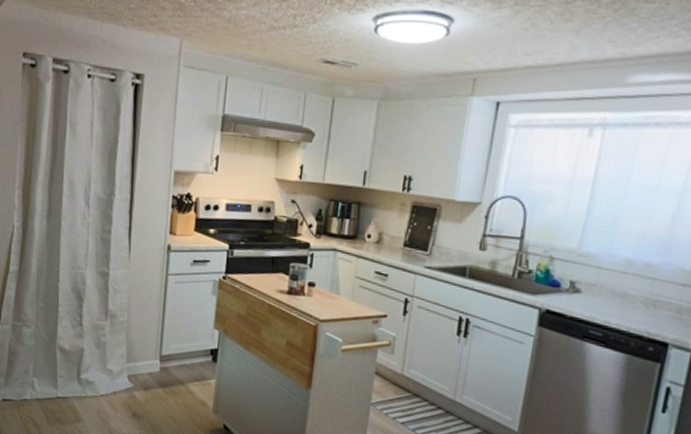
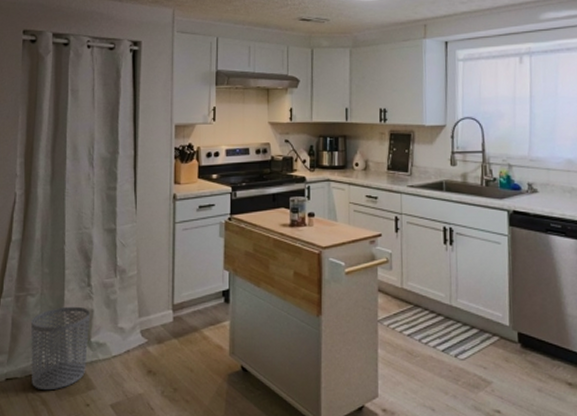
waste bin: none [25,341,80,417] -> present [31,306,89,391]

